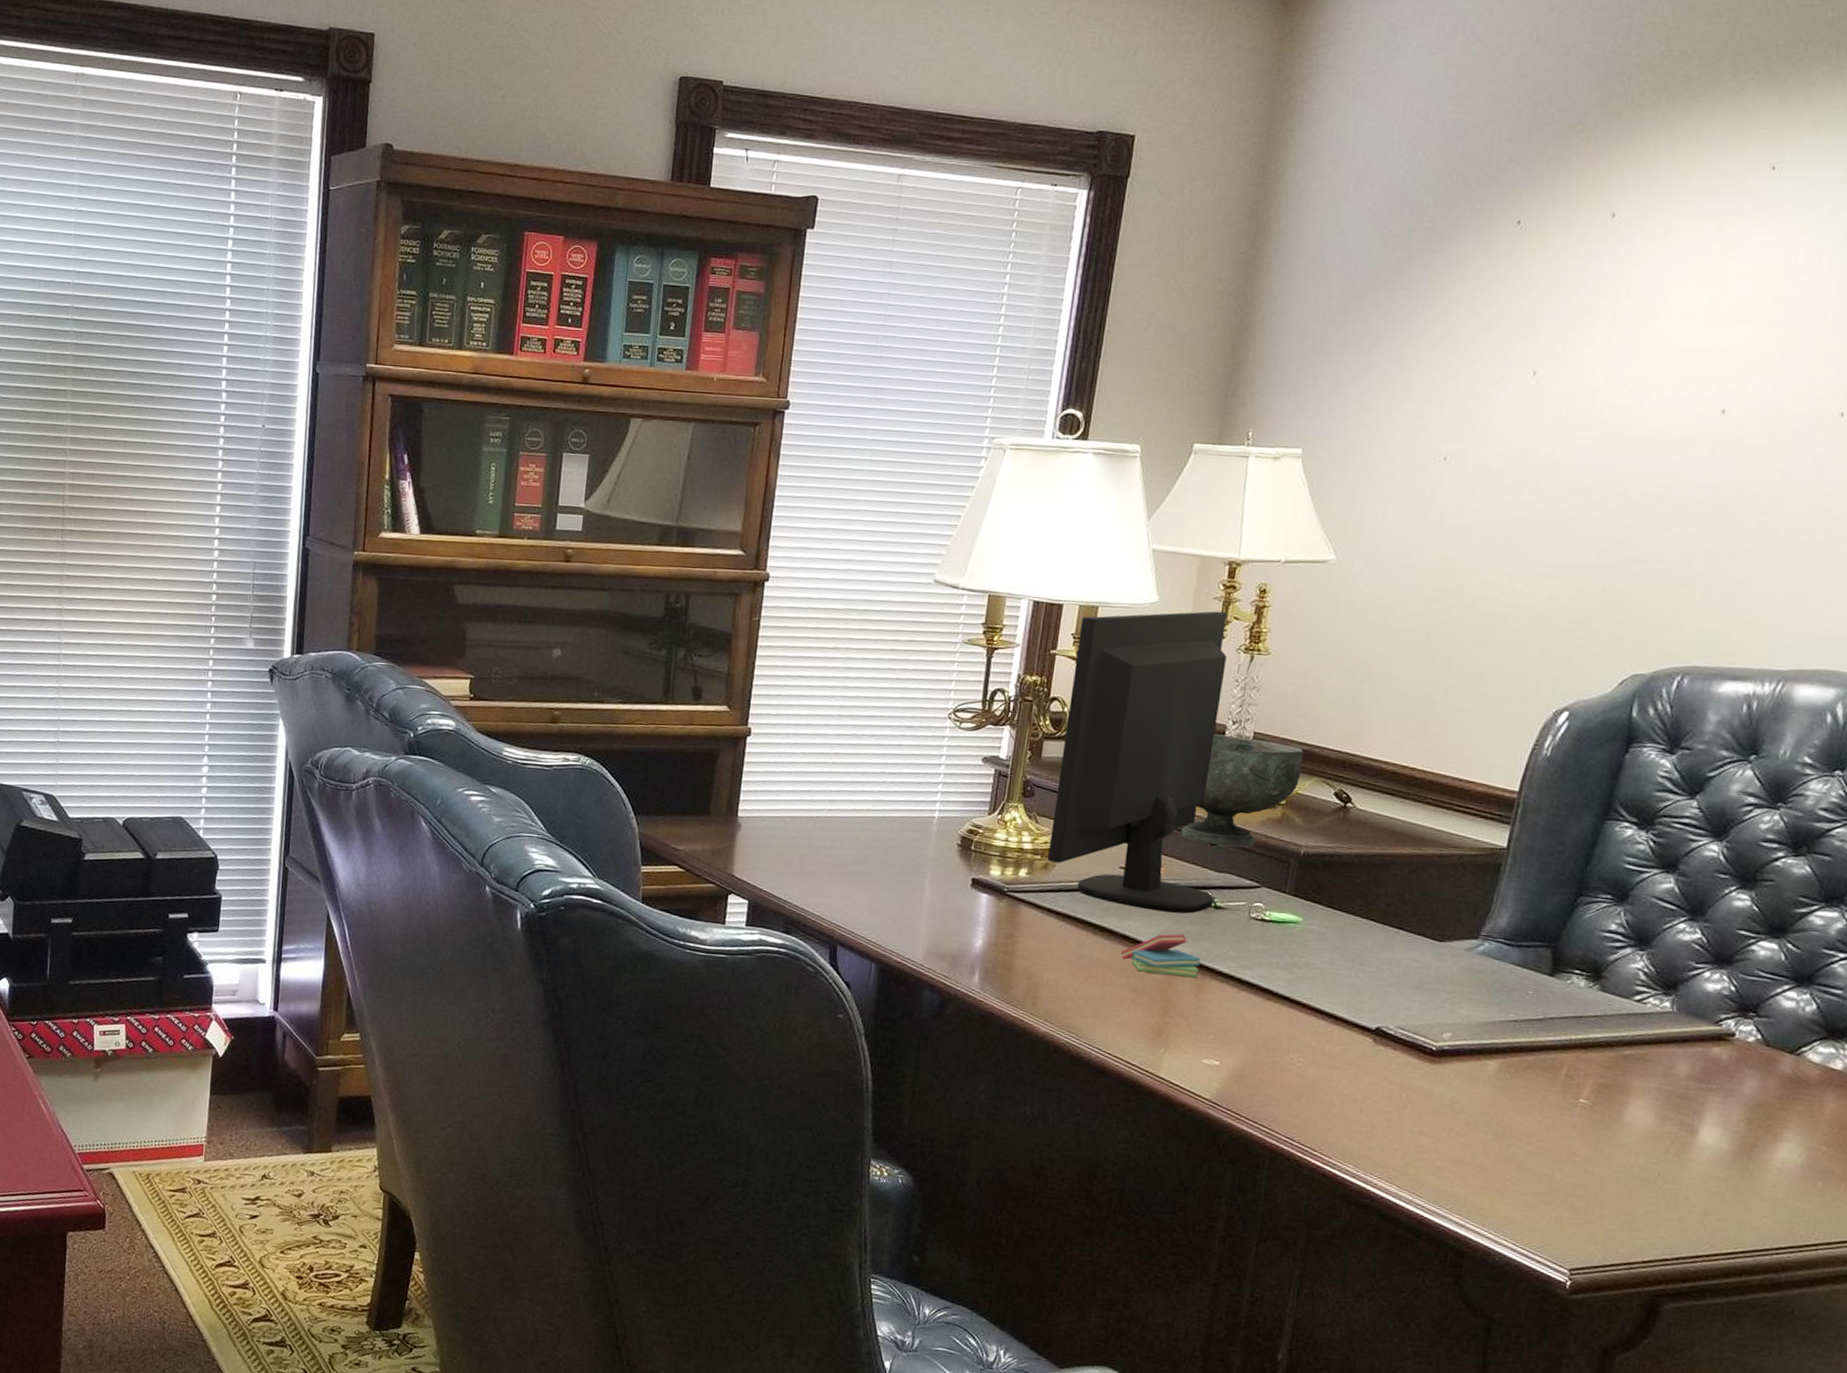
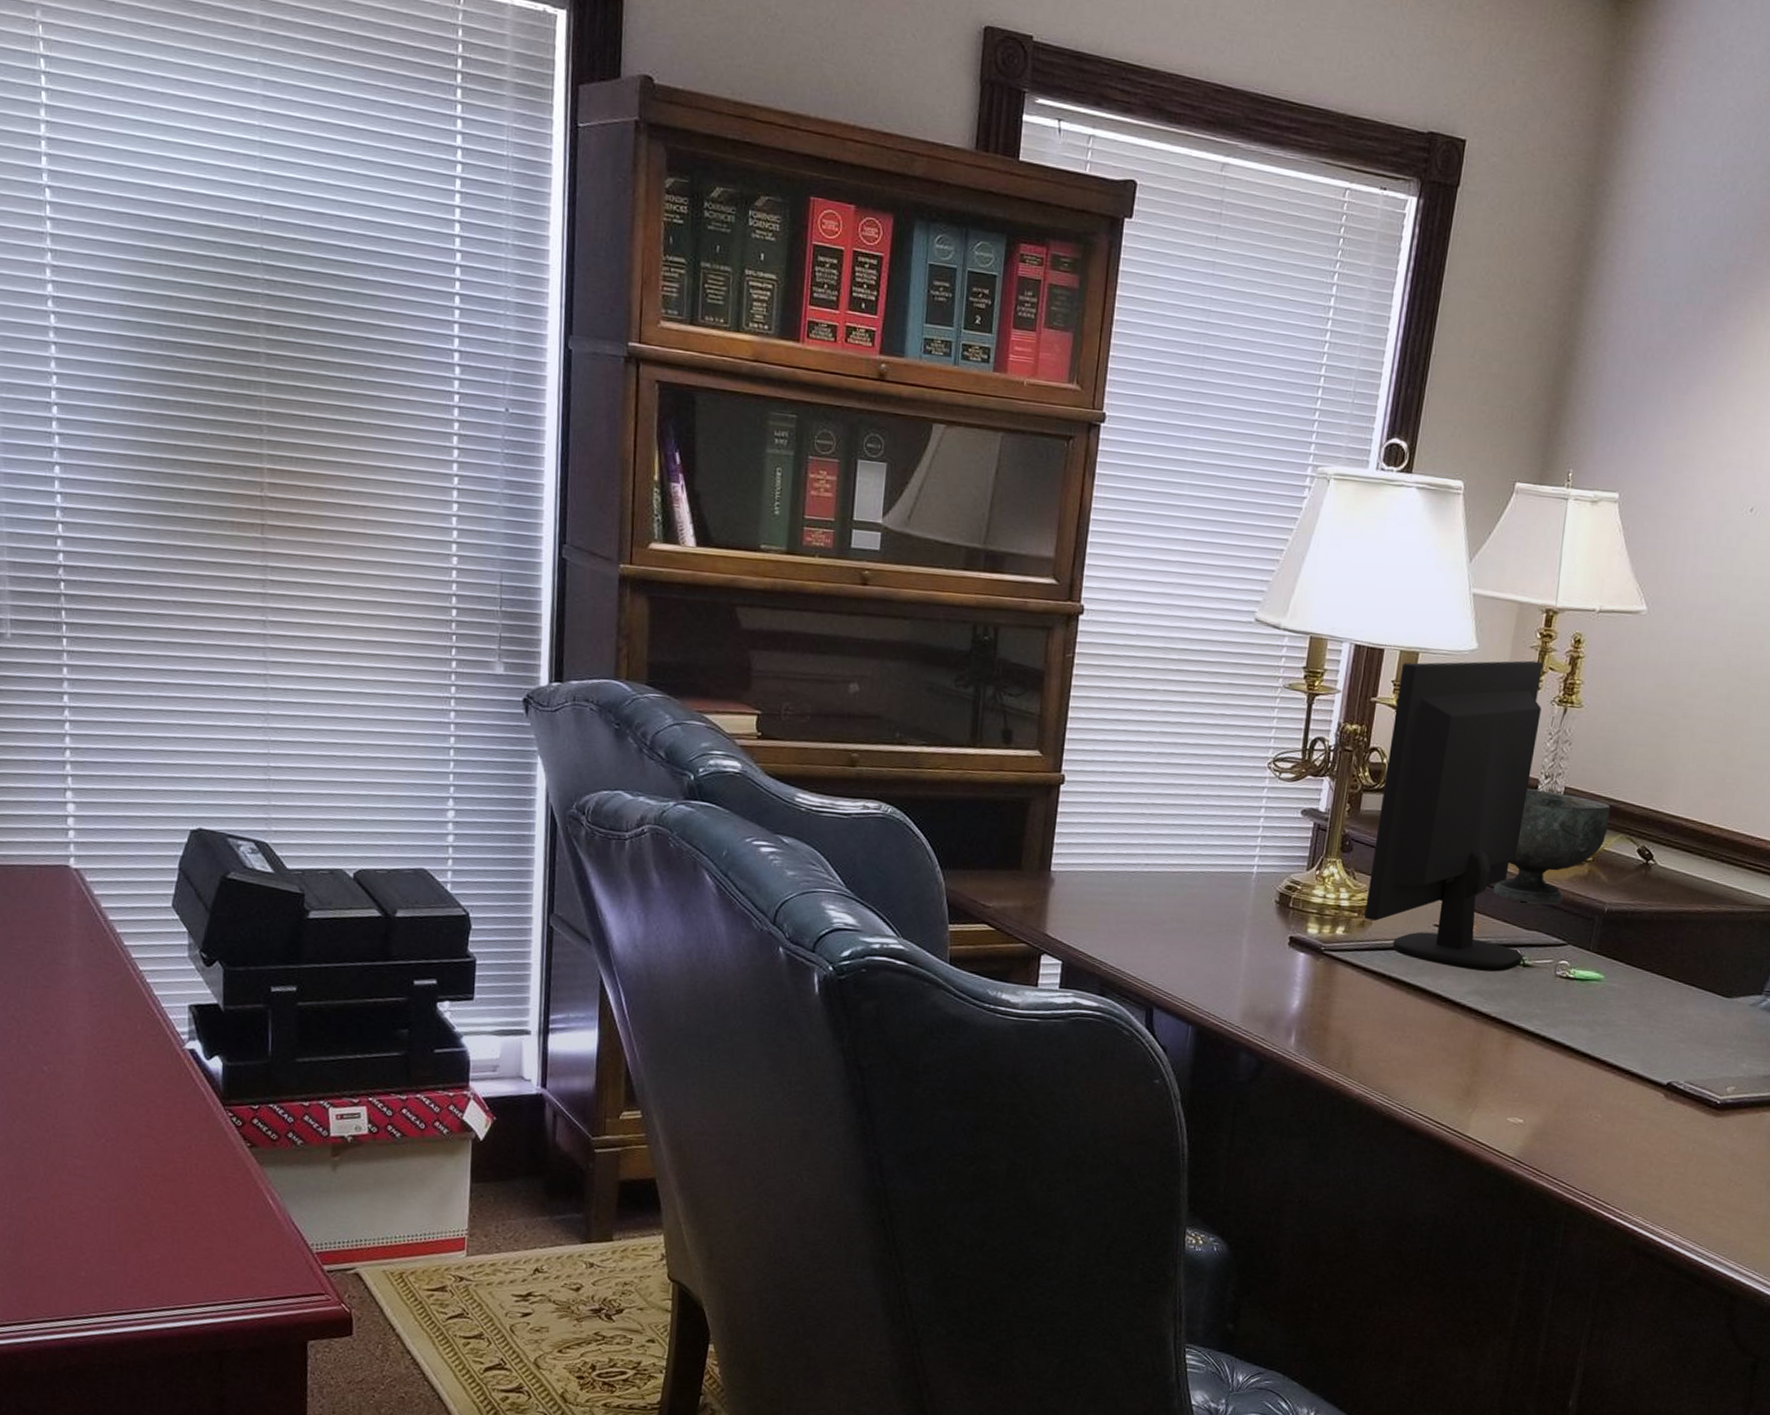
sticky notes: present [1121,934,1201,978] -> none [1433,992,1509,1037]

